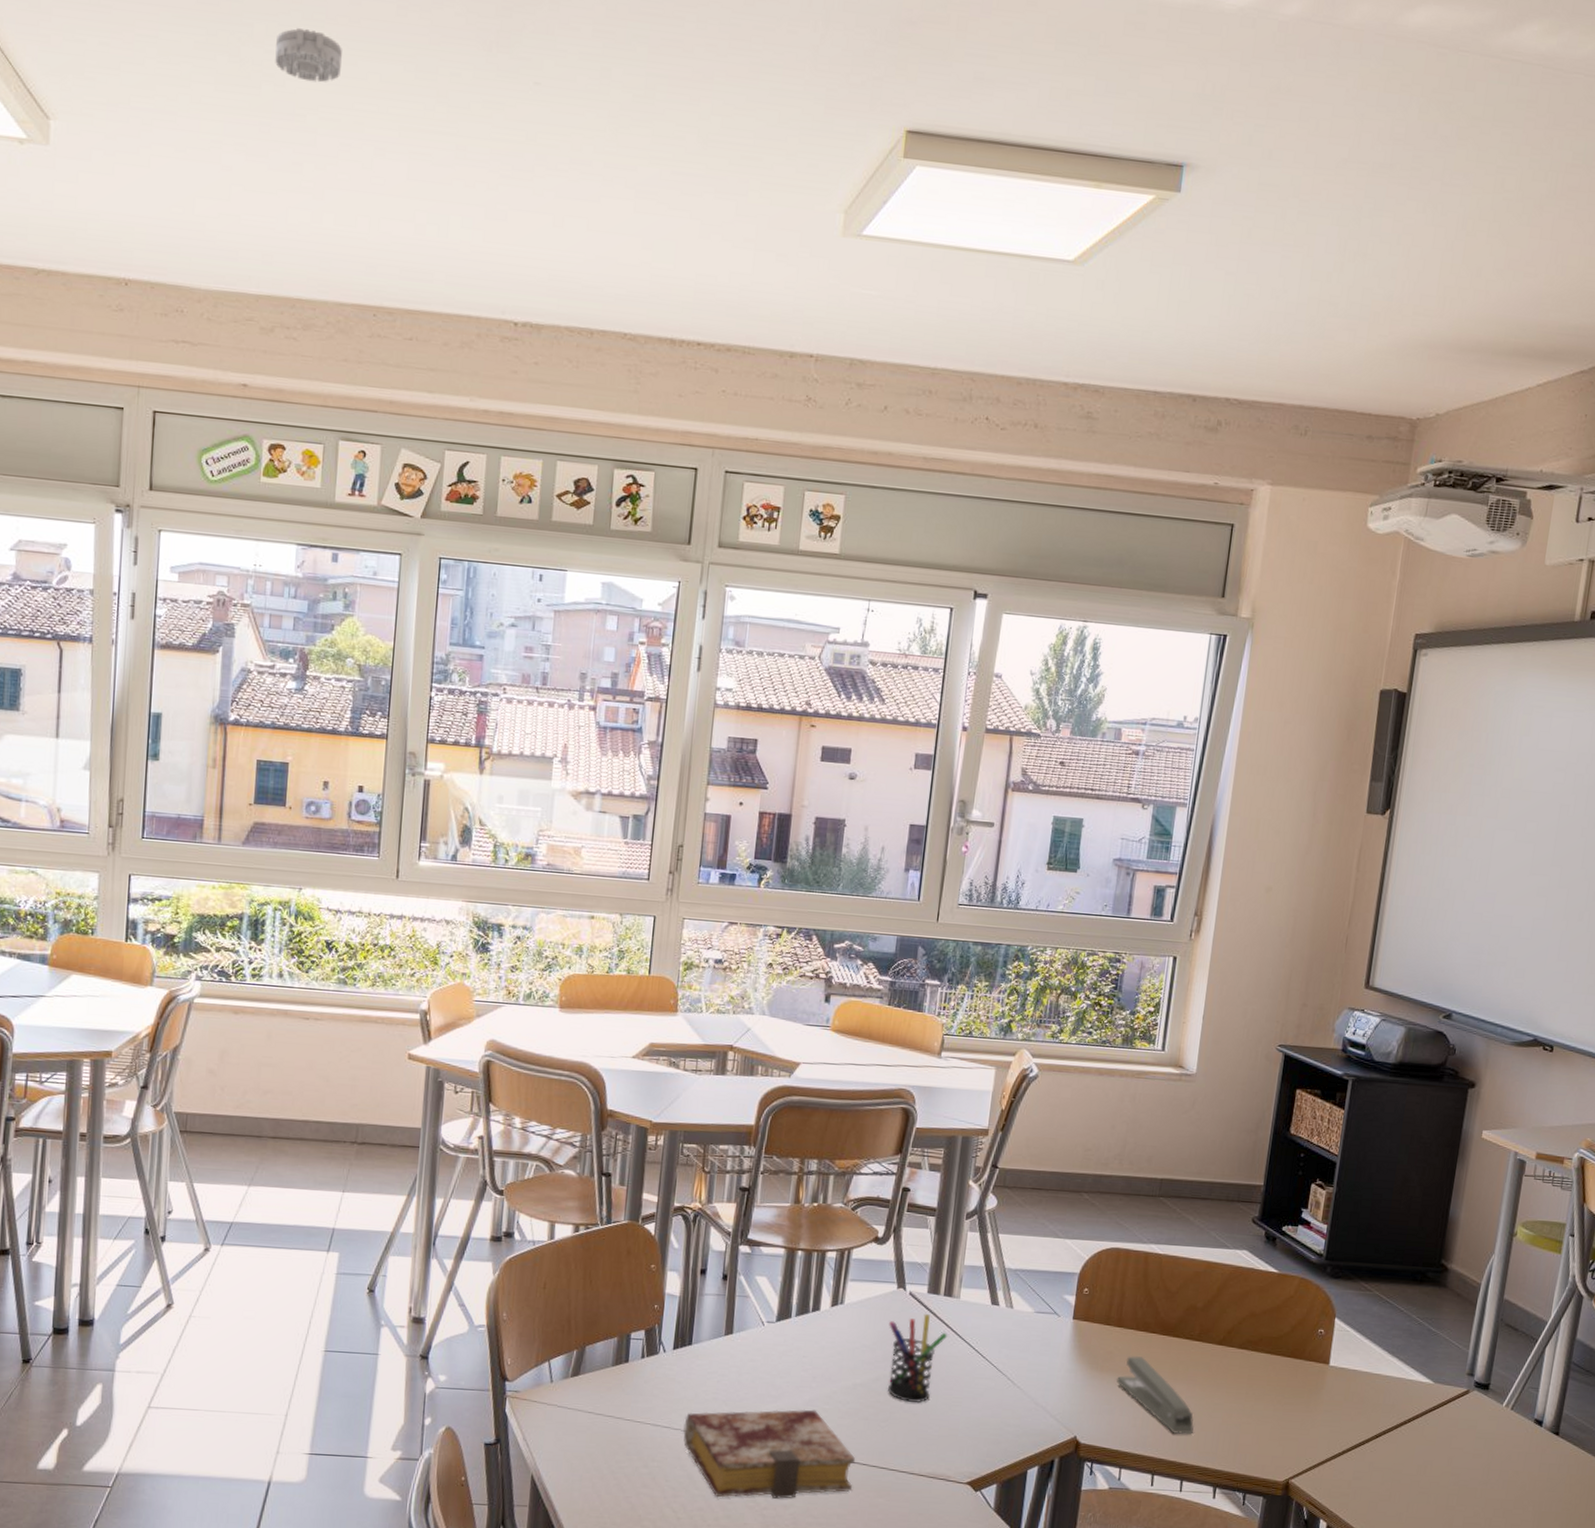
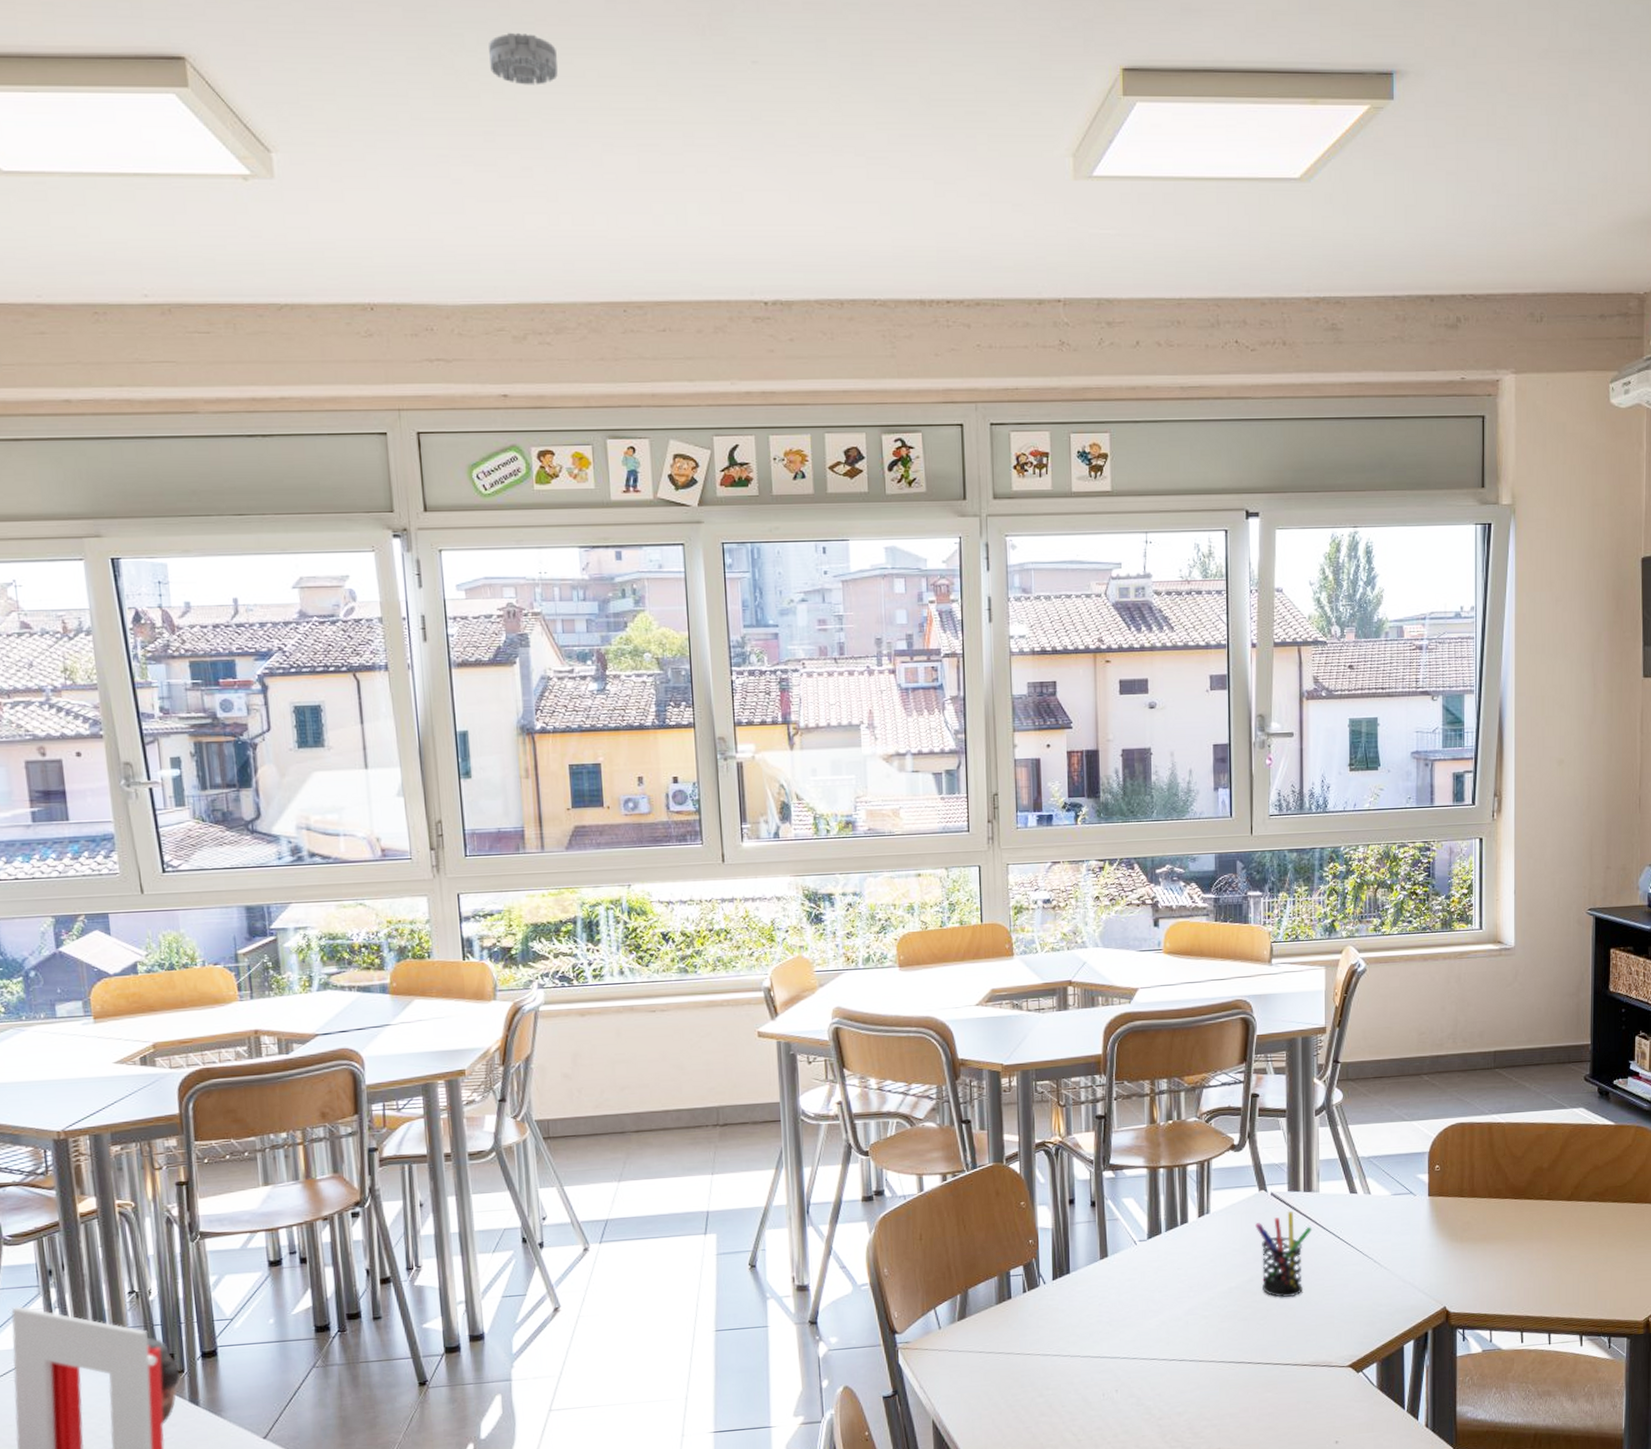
book: present [683,1409,856,1499] -> none [1072,1318,1241,1415]
stapler: present [1116,1356,1194,1435] -> none [1476,1222,1555,1291]

